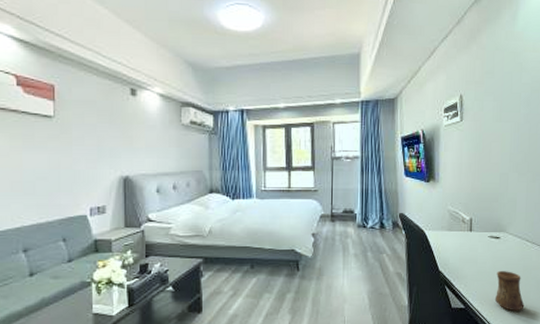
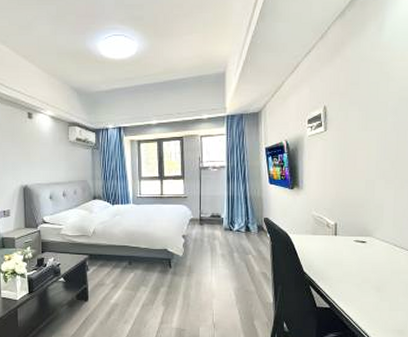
cup: present [494,271,525,312] -> none [361,274,393,313]

